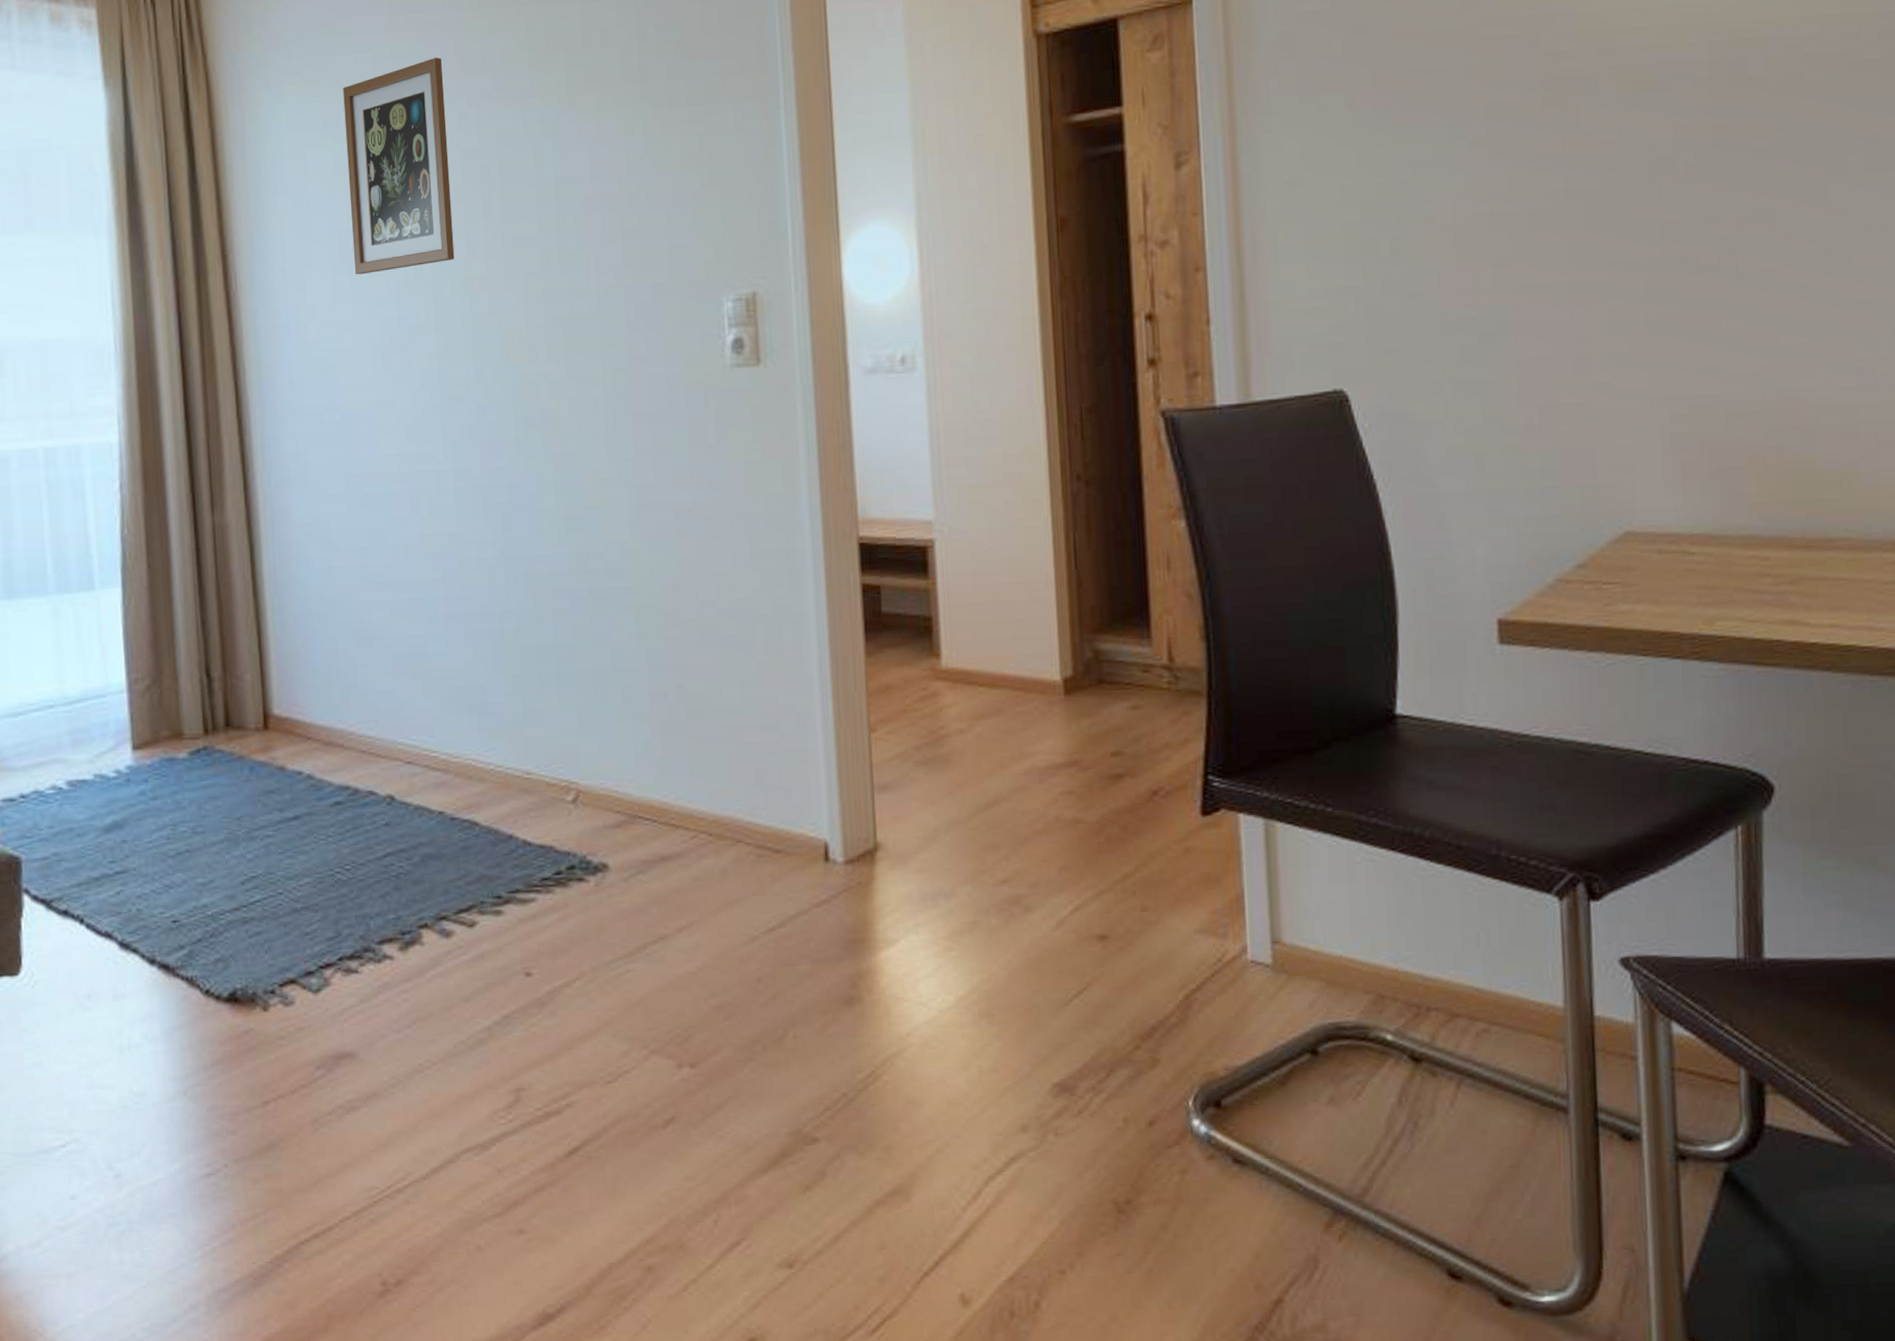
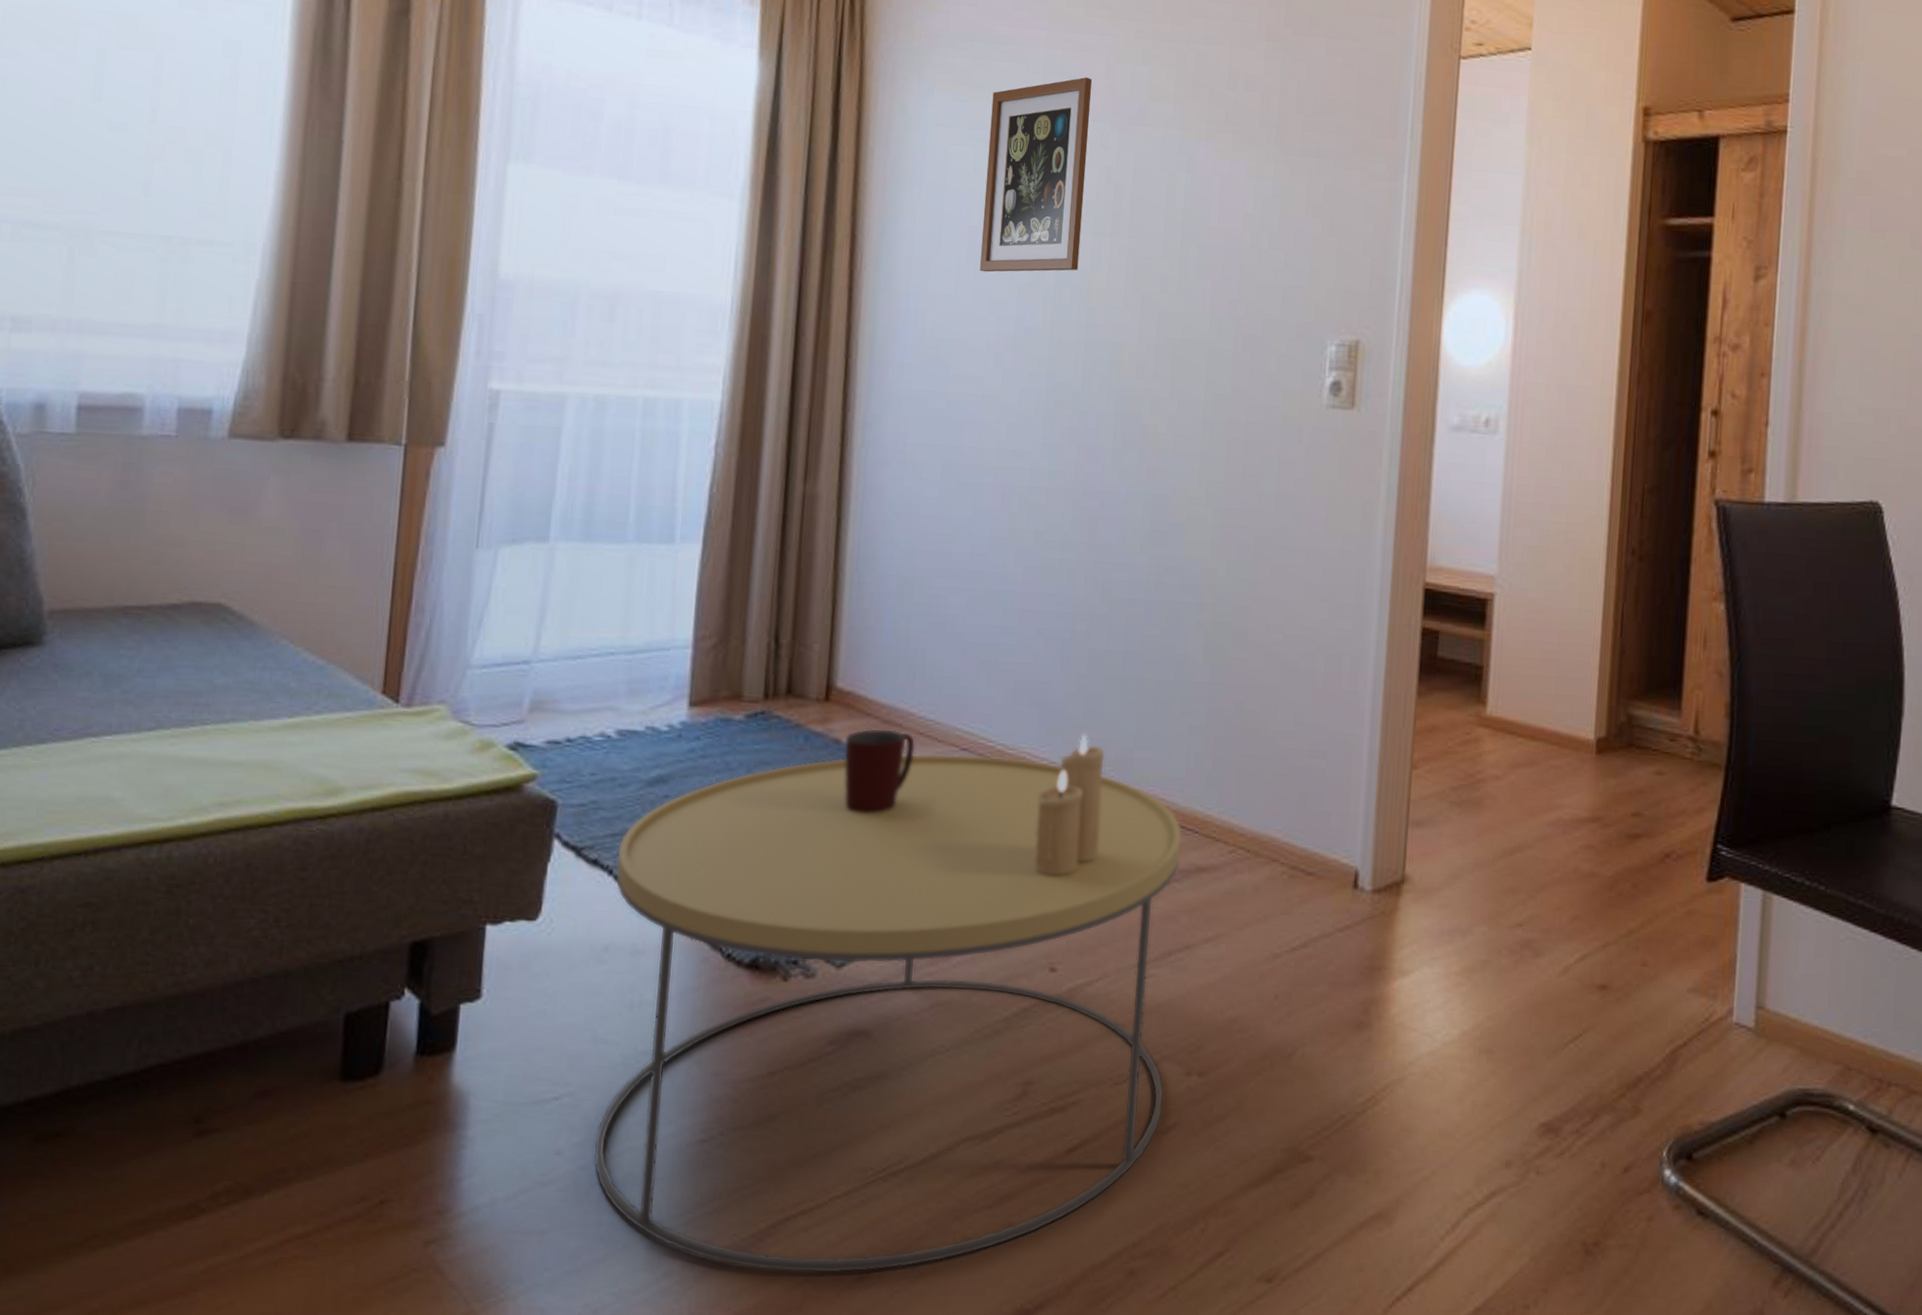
coffee table: none [84,765,659,1295] -> present [593,753,1183,1274]
mug: none [289,750,360,838] -> present [843,728,916,814]
candle: none [489,733,558,880] -> present [1035,733,1106,876]

